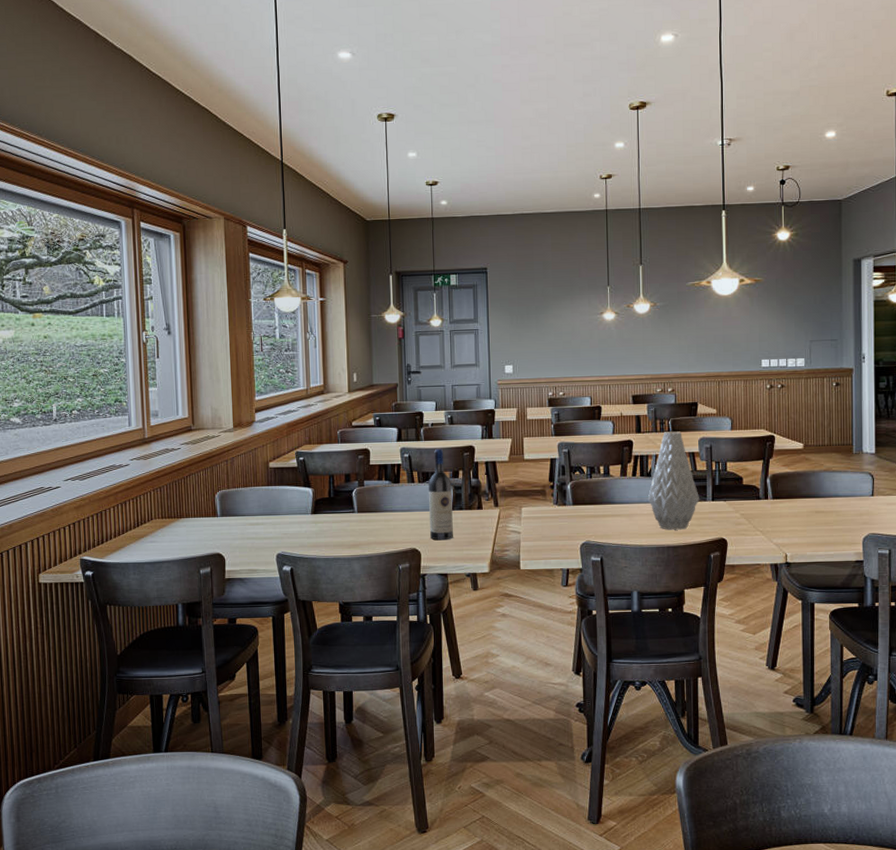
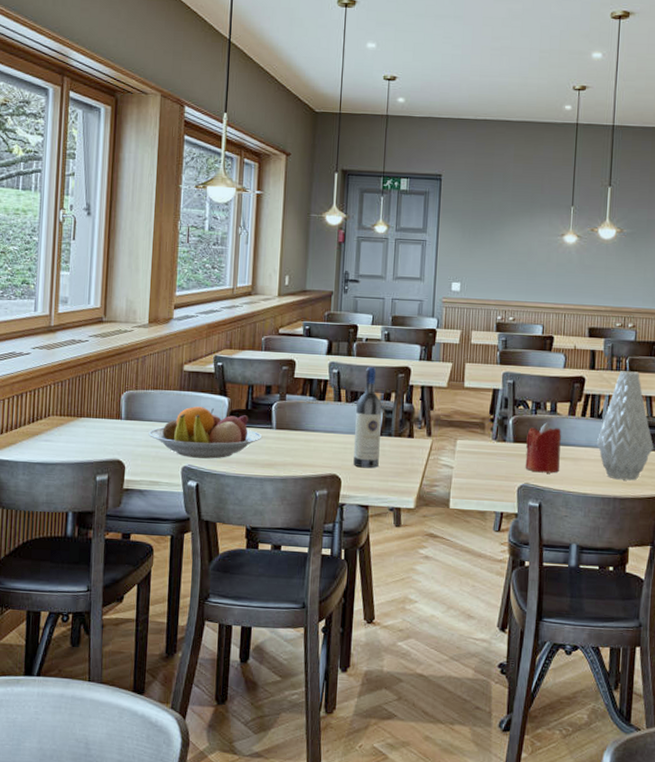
fruit bowl: none [243,499,346,545] -> present [148,406,263,459]
candle: none [584,484,617,530] -> present [525,422,561,473]

